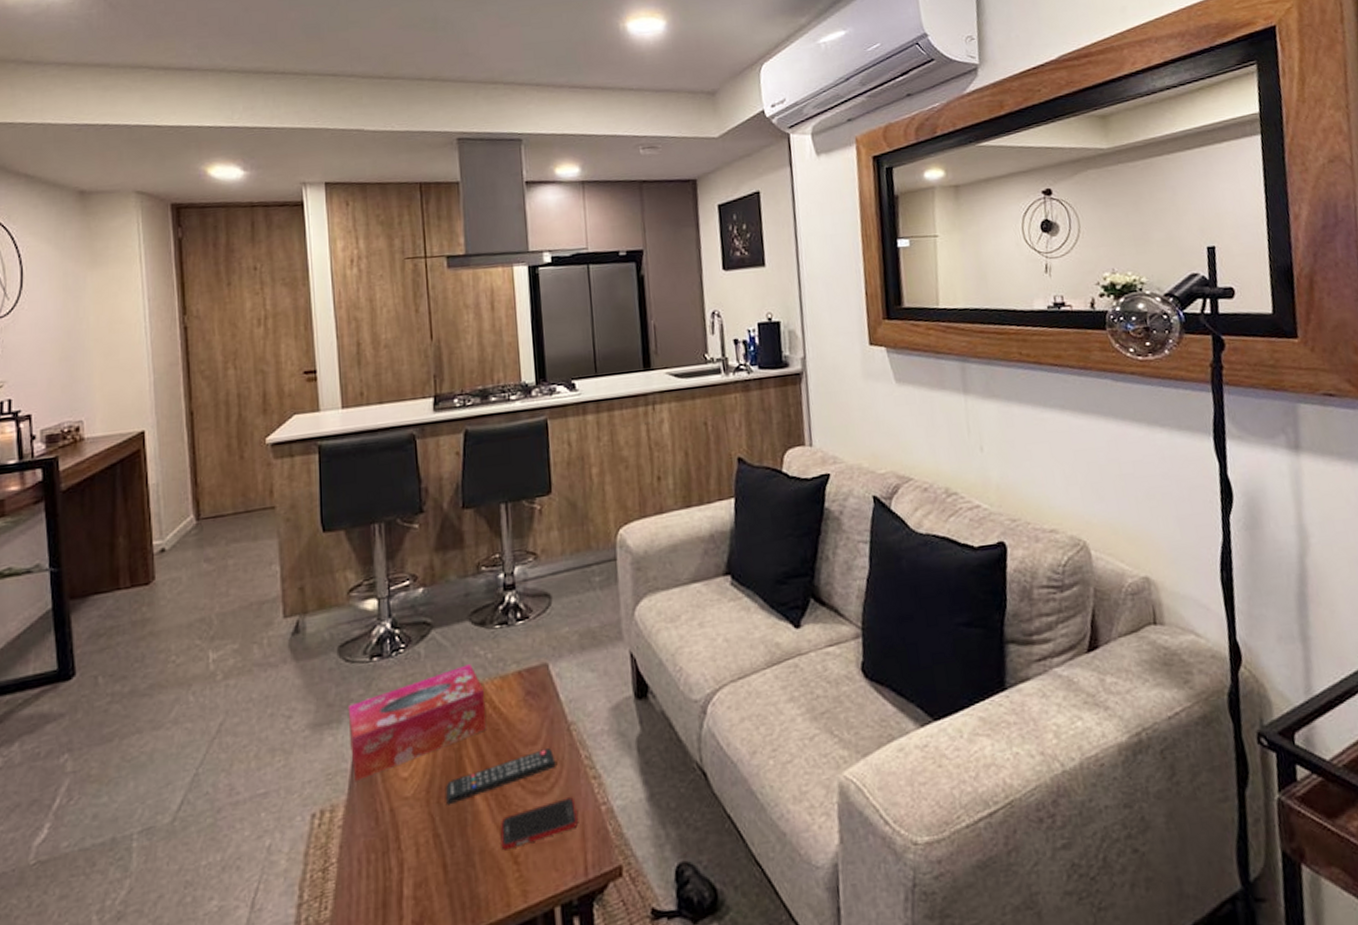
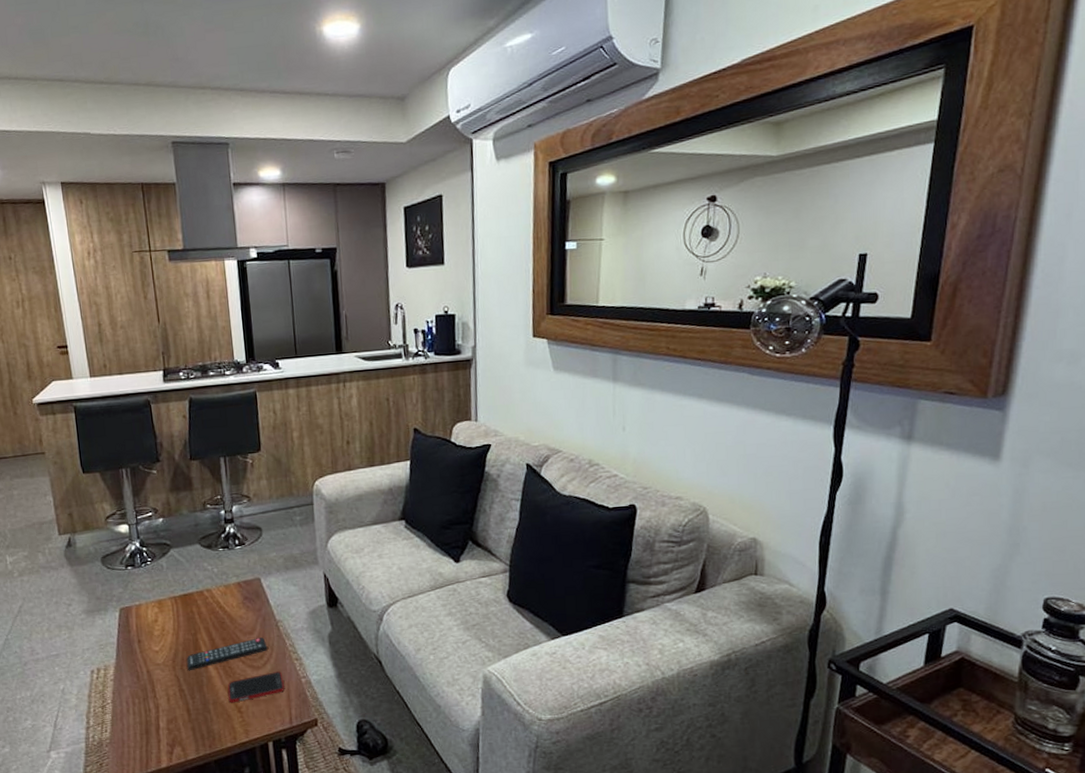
tissue box: present [347,664,487,782] -> none [111,575,216,652]

